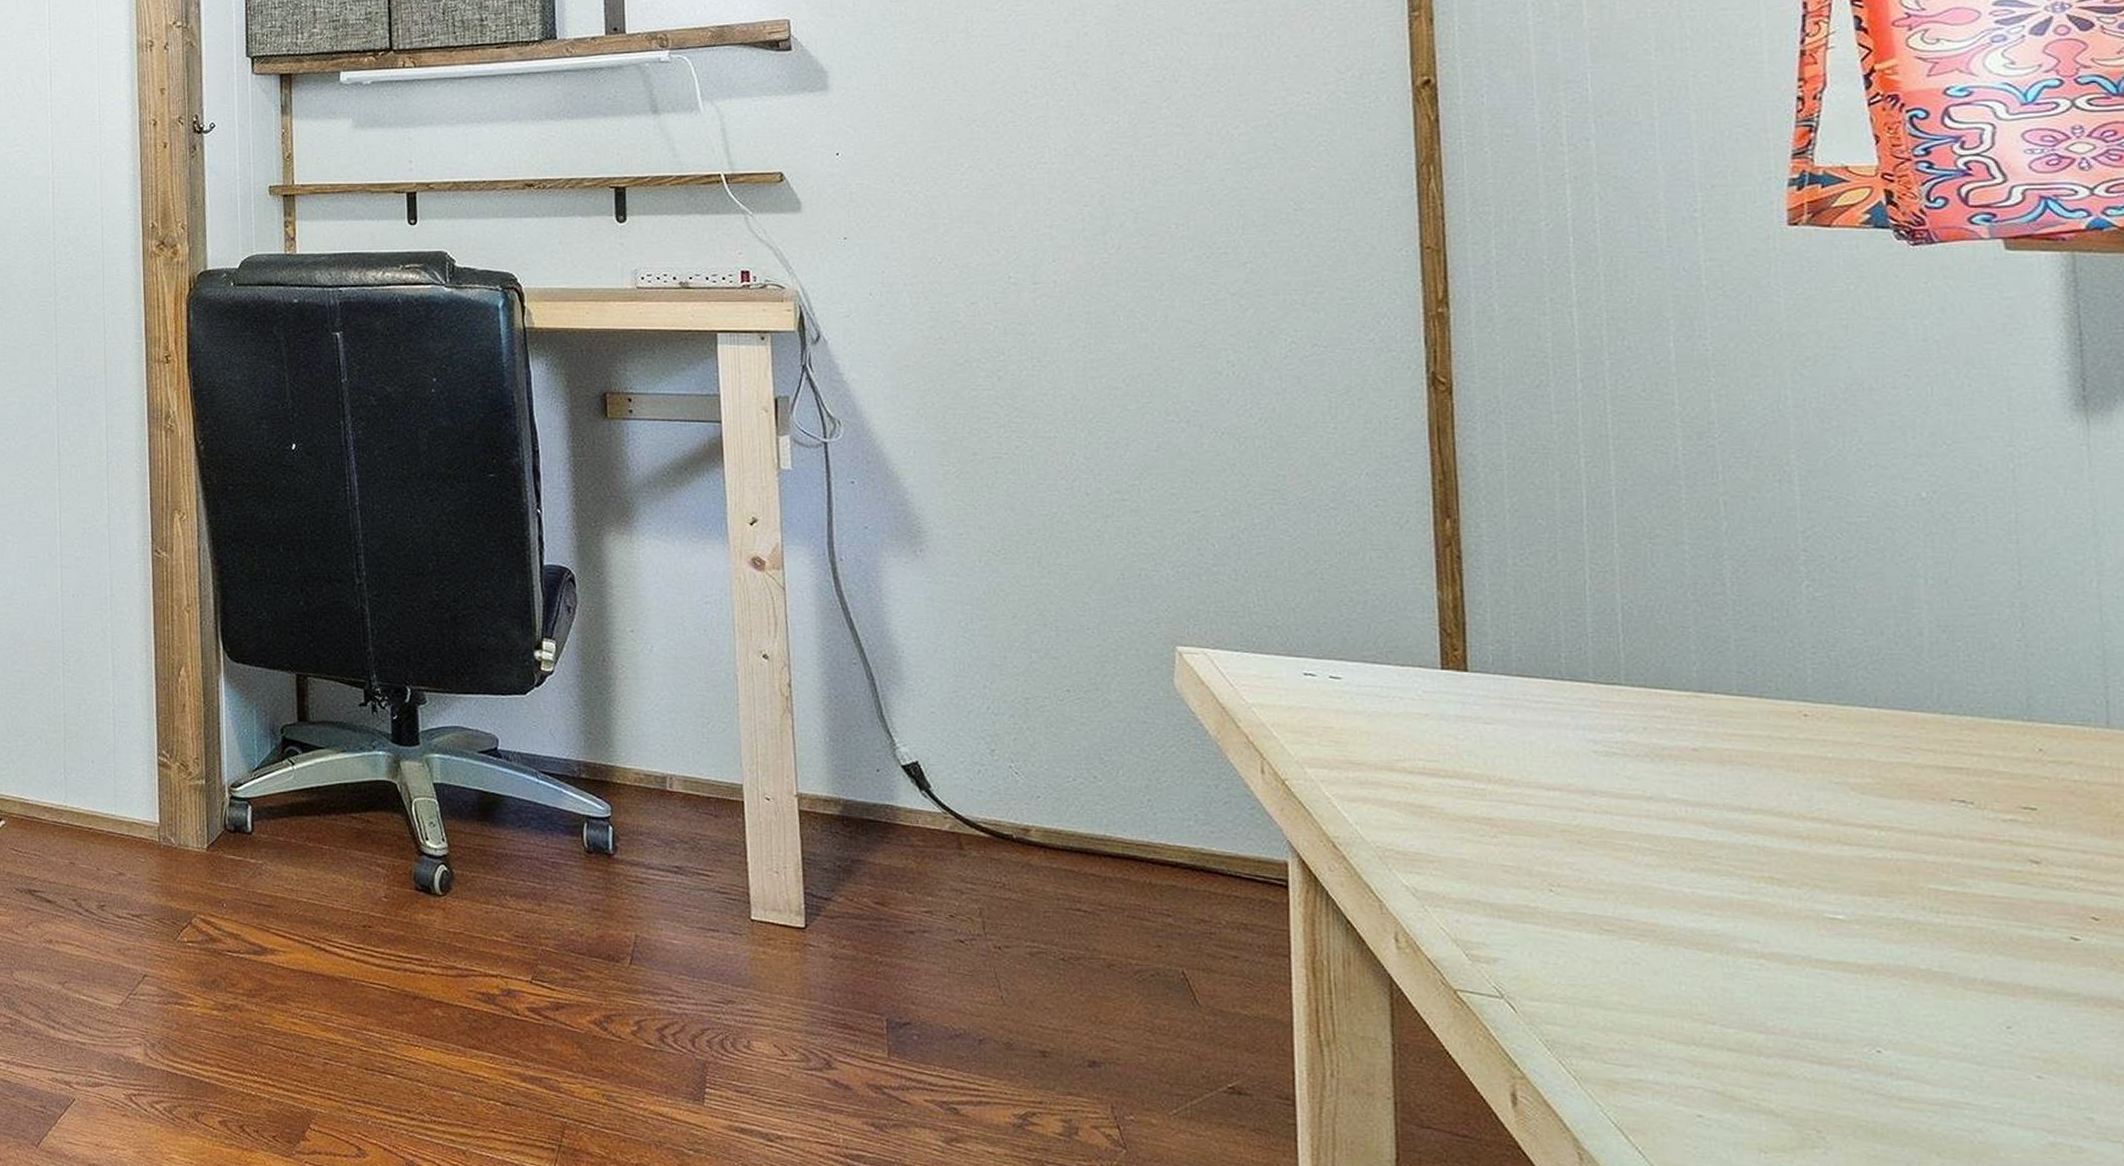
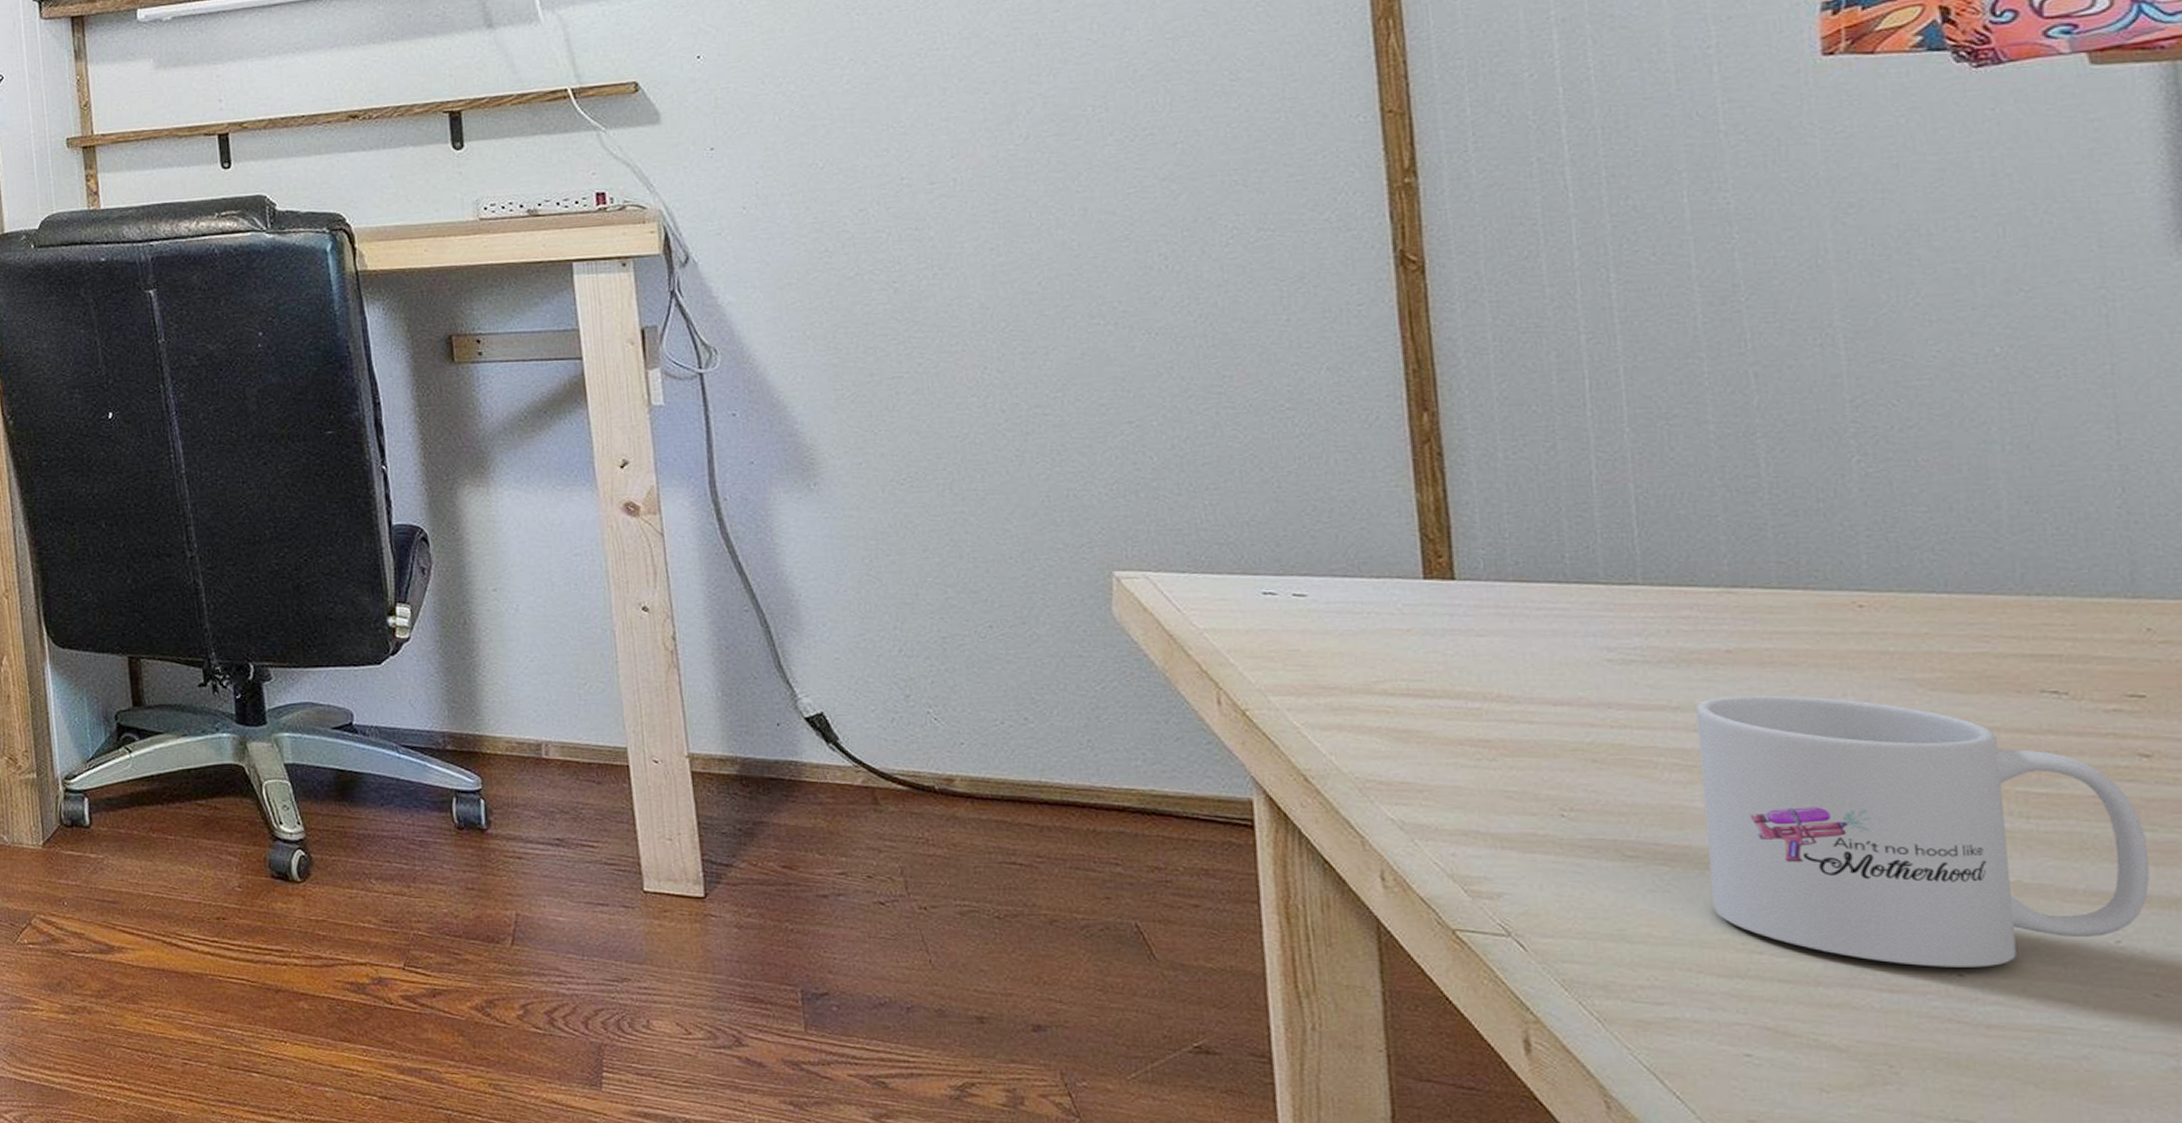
mug: none [1666,789,2036,1046] -> present [1696,695,2150,968]

